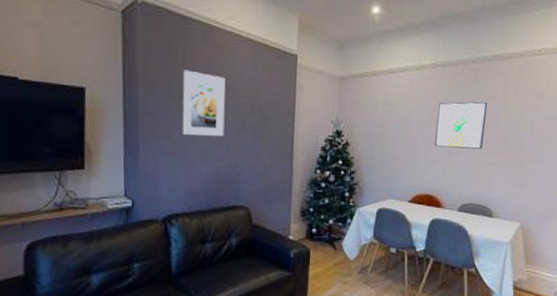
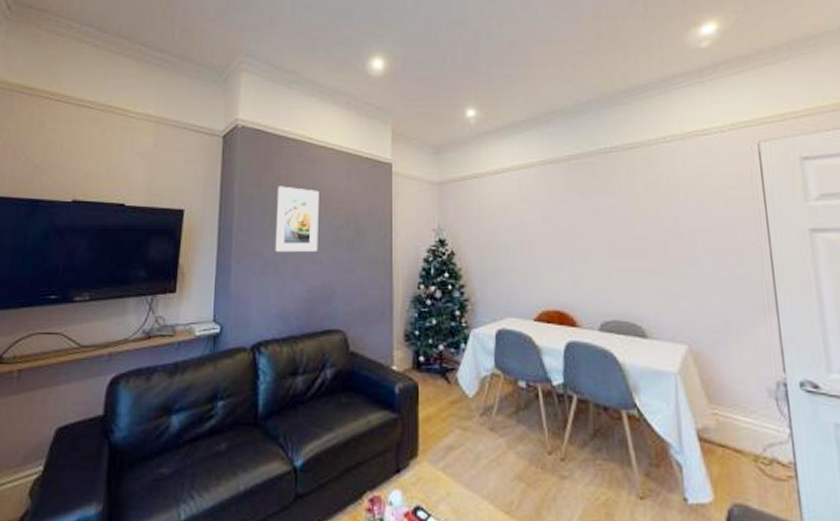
wall art: present [435,101,488,149] -> none [554,197,617,253]

